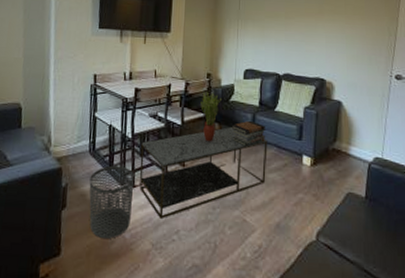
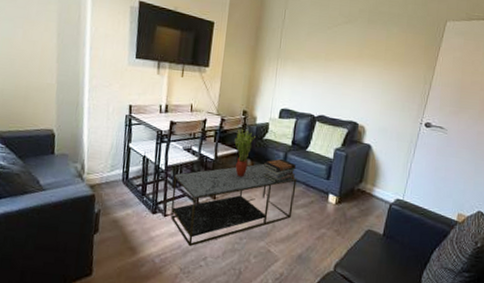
waste bin: present [89,165,135,239] -> none [121,194,167,262]

